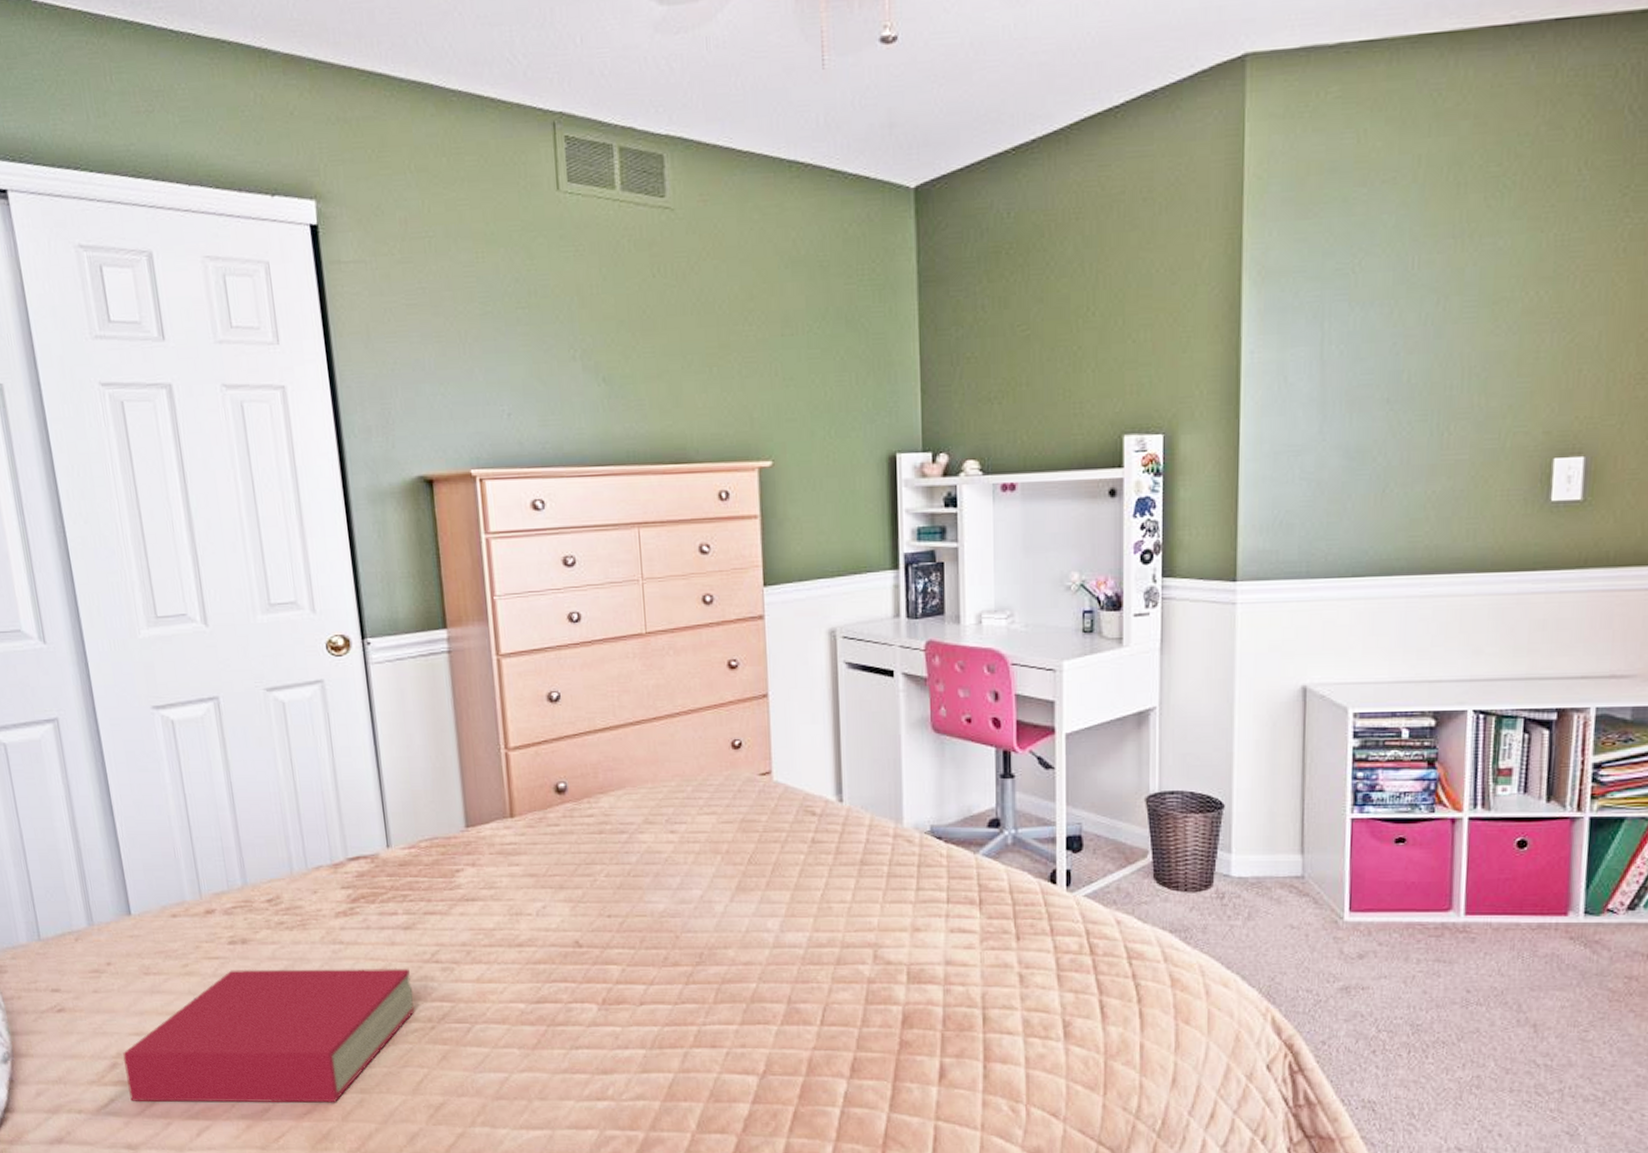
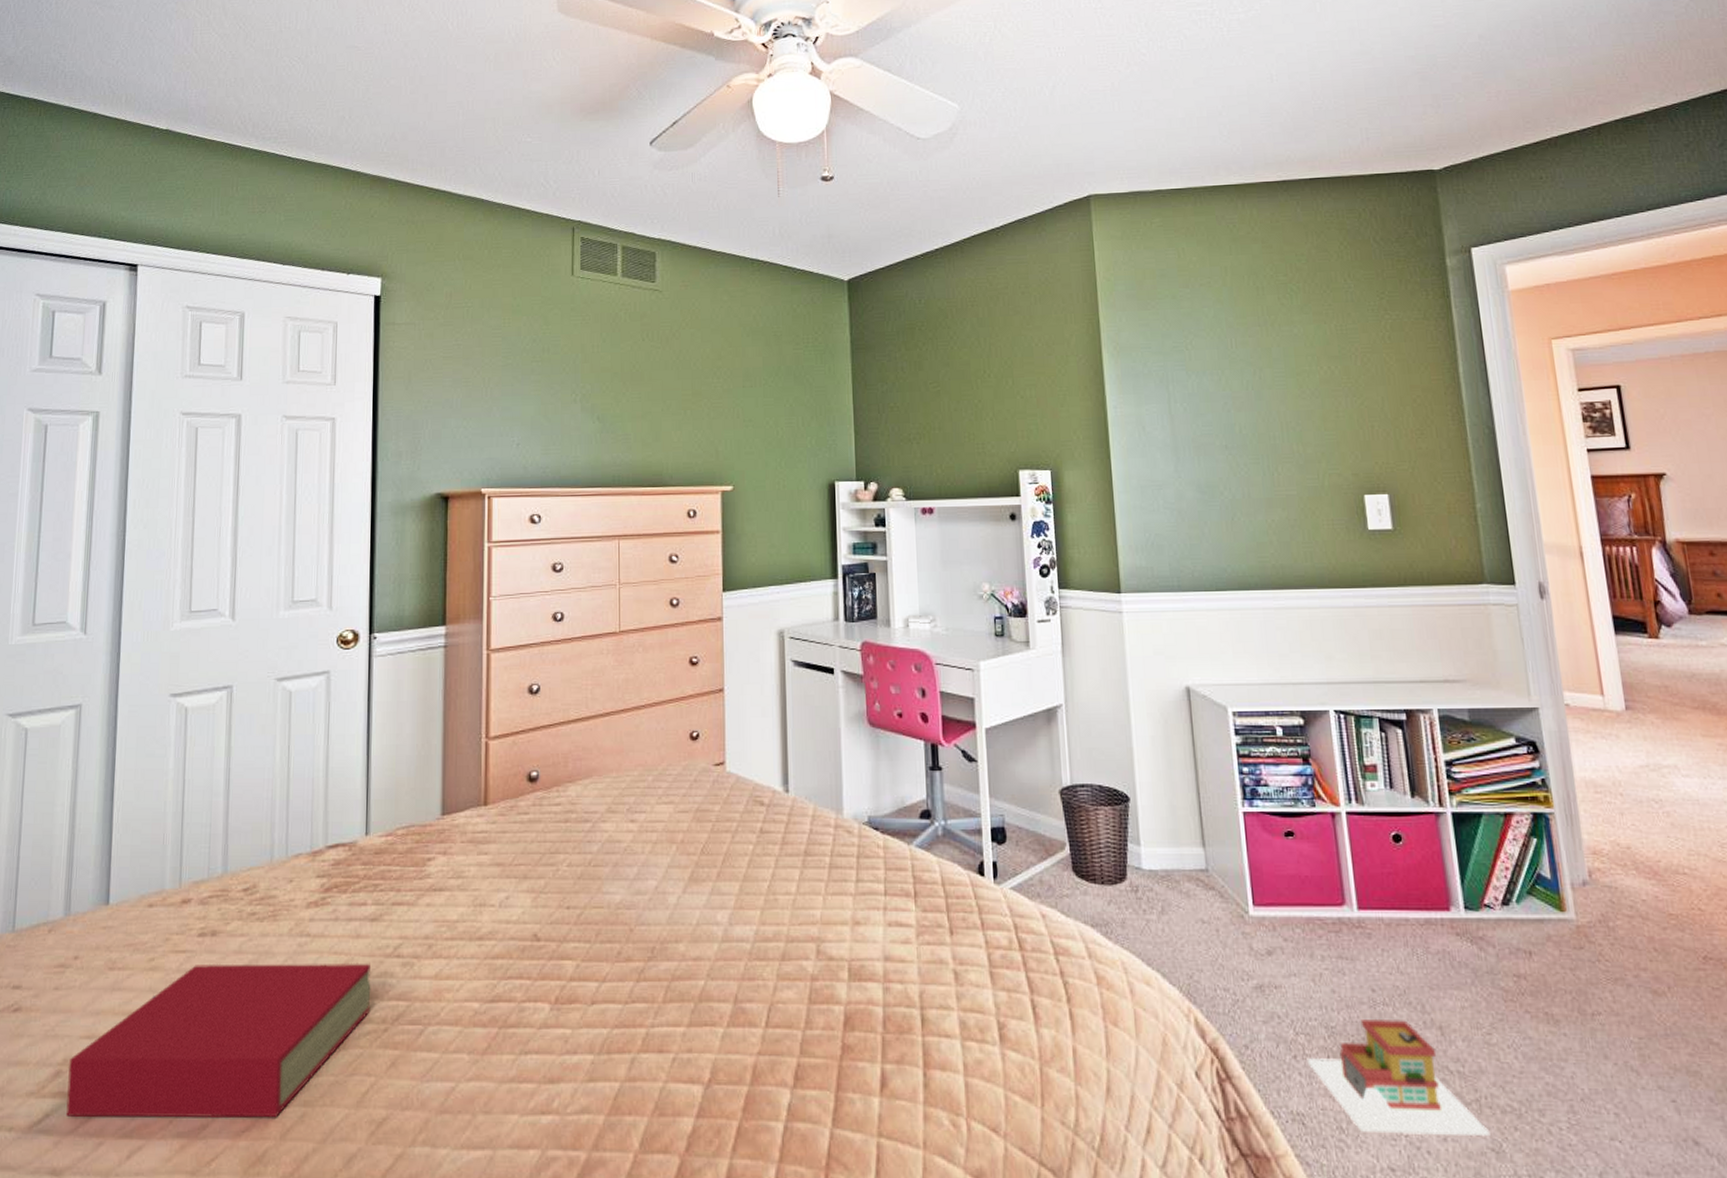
toy house: none [1386,1017,1568,1121] -> present [1307,1018,1490,1136]

